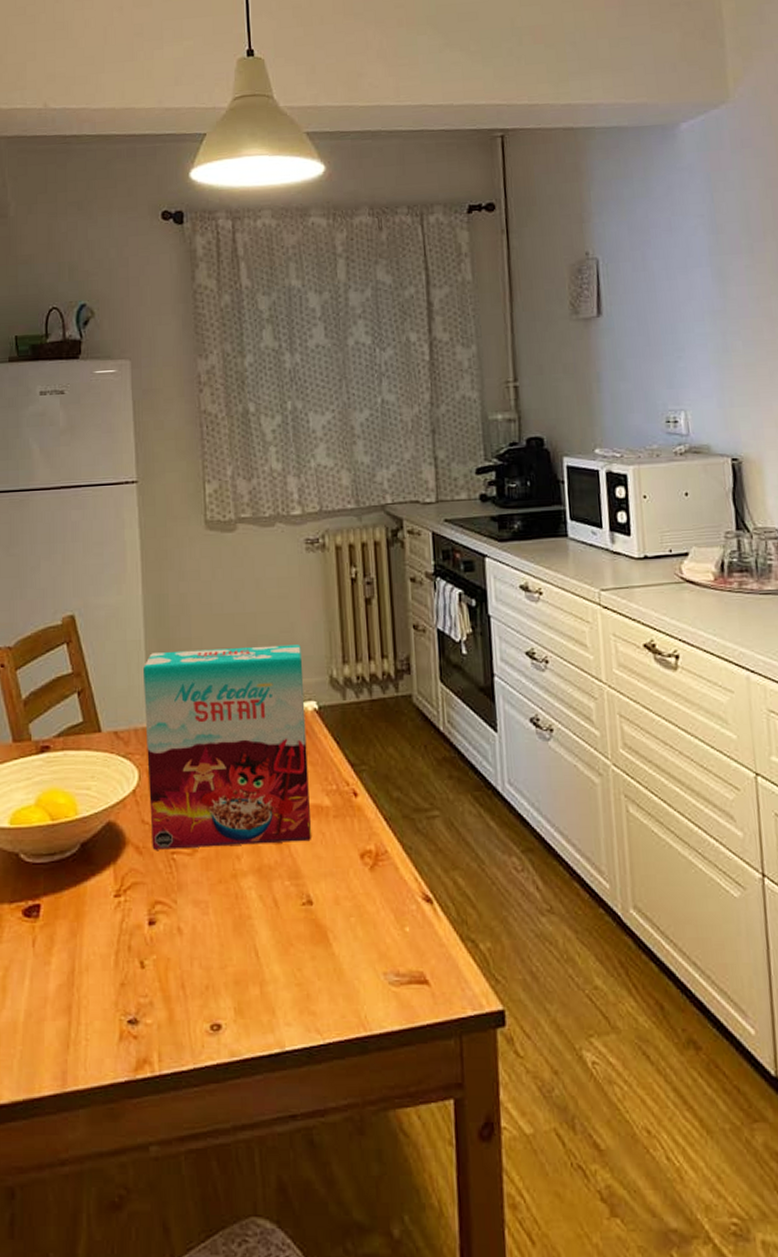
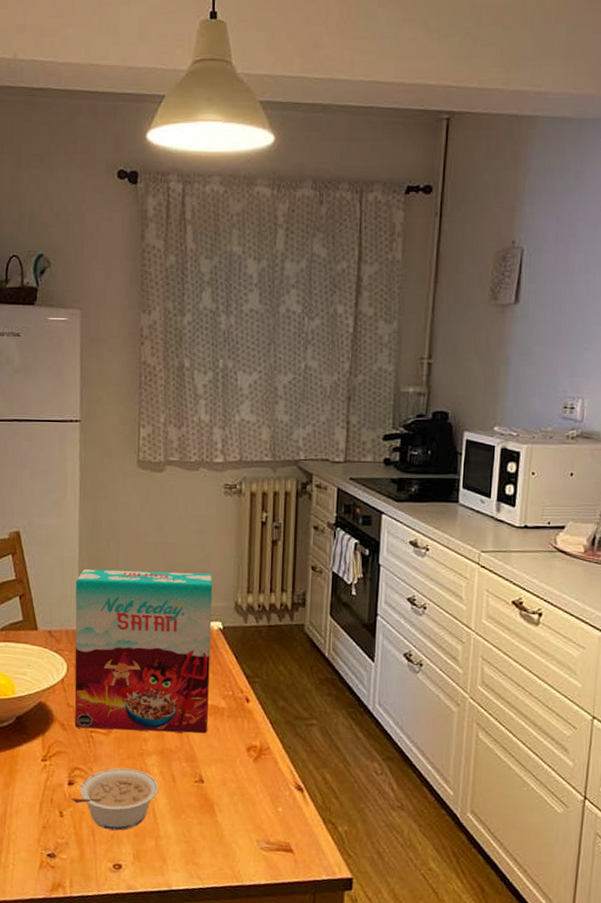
legume: none [153,895,259,979] -> present [71,767,159,831]

